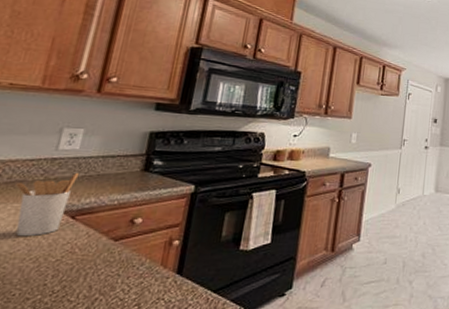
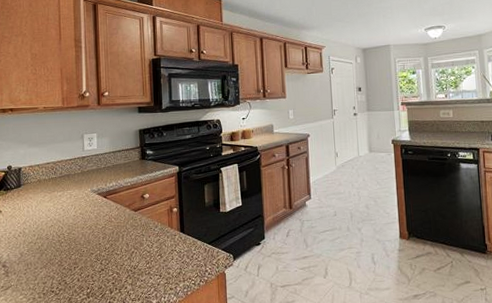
utensil holder: present [15,172,80,236] -> none [66,165,102,212]

